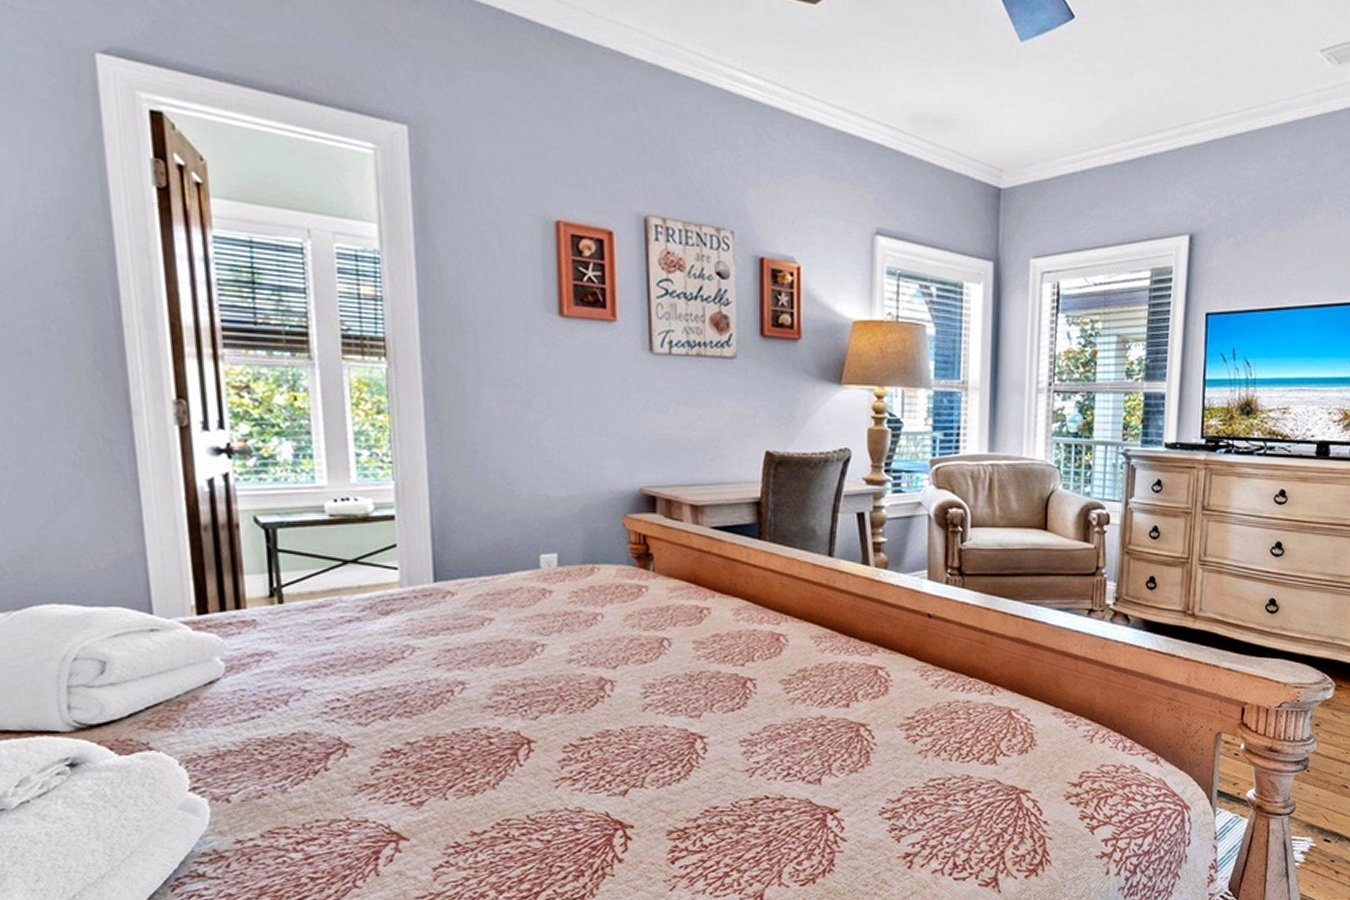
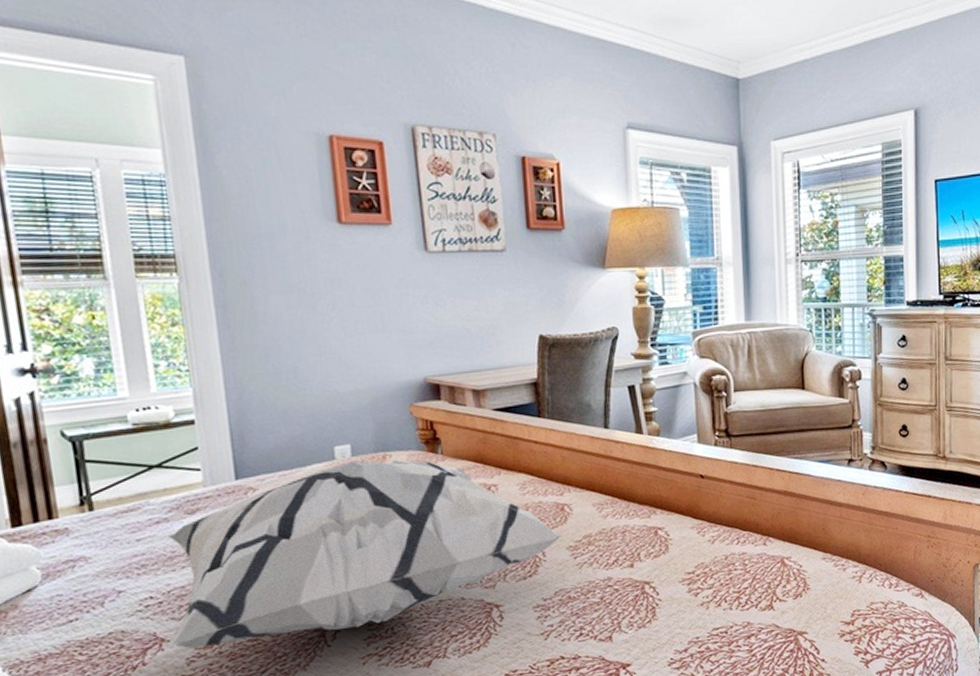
decorative pillow: none [353,571,775,757] -> present [167,459,562,649]

